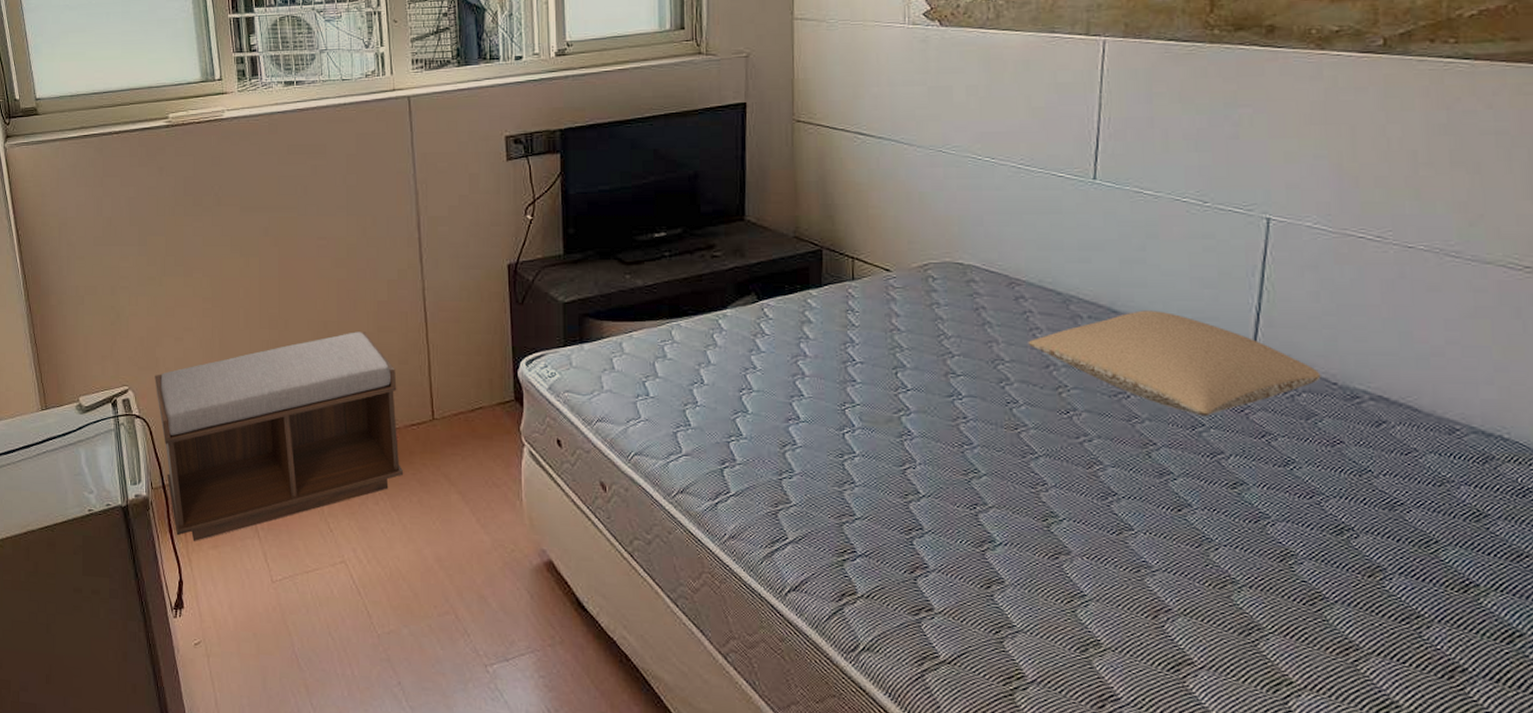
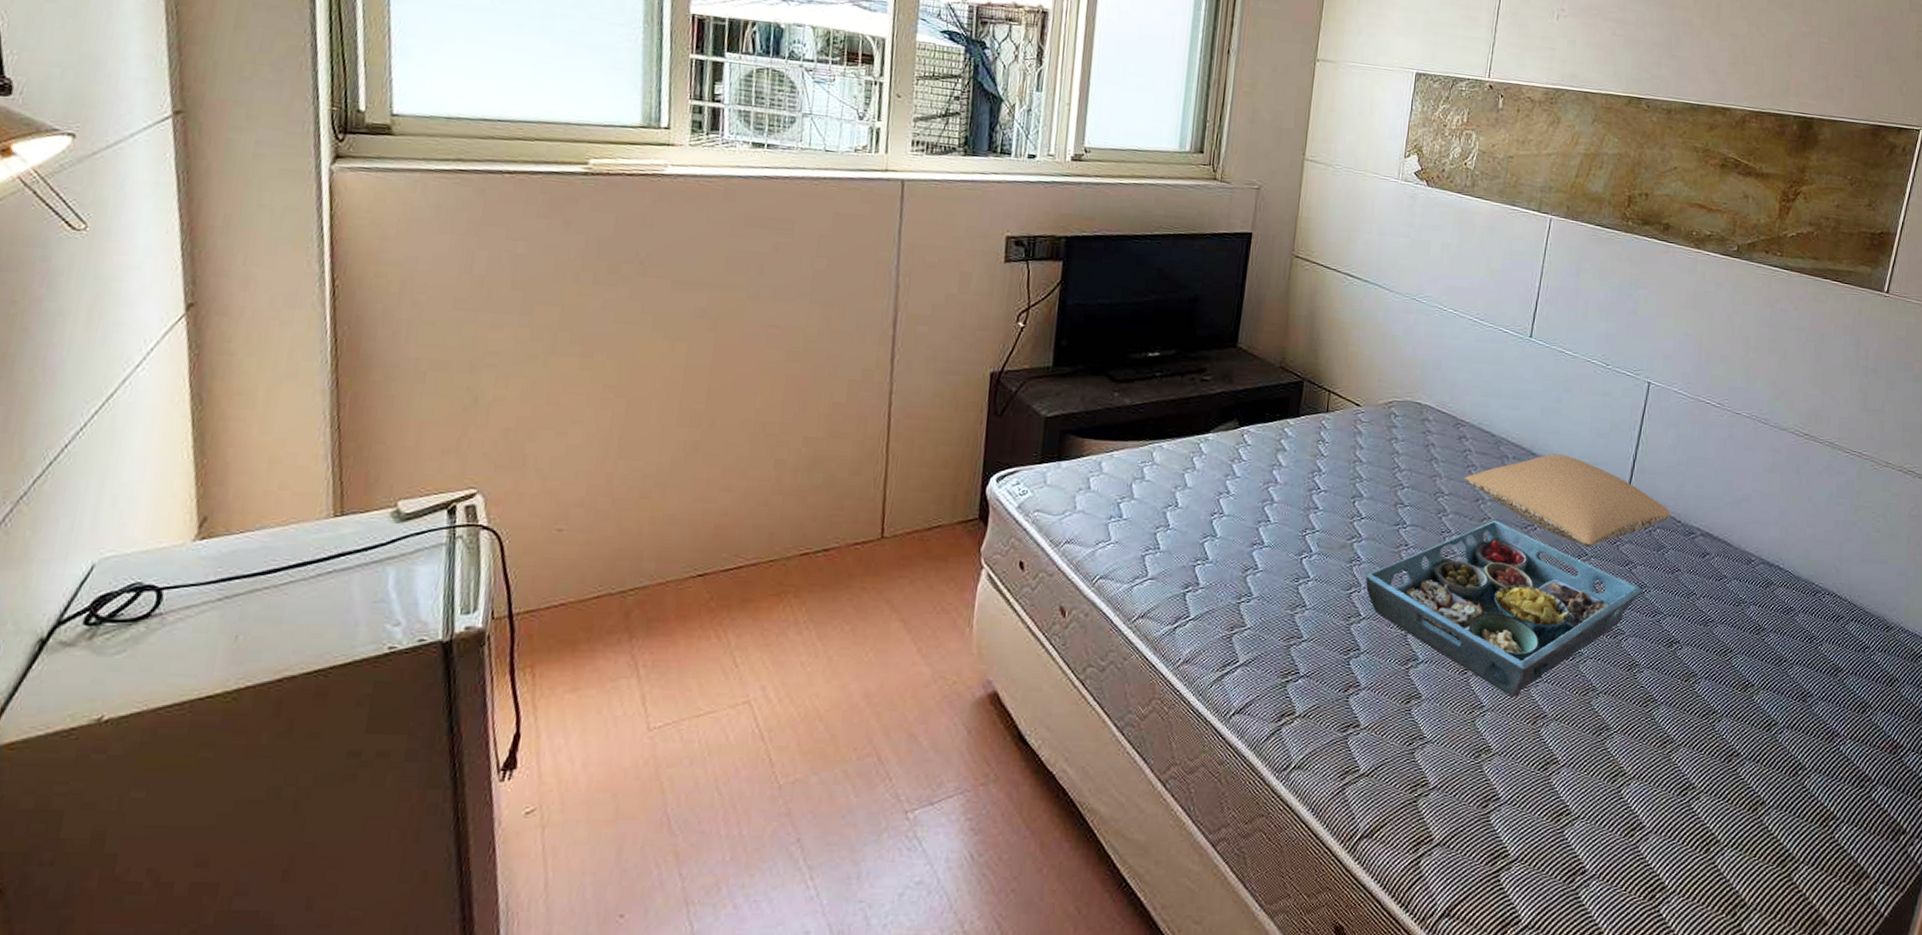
bench: present [155,332,403,541] -> none [517,436,845,684]
serving tray: none [921,387,1291,587] -> present [1366,519,1643,697]

